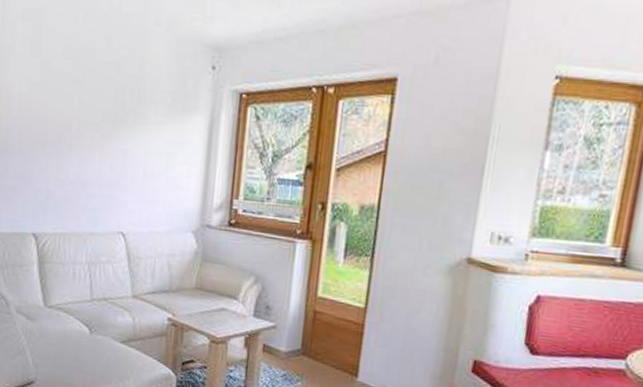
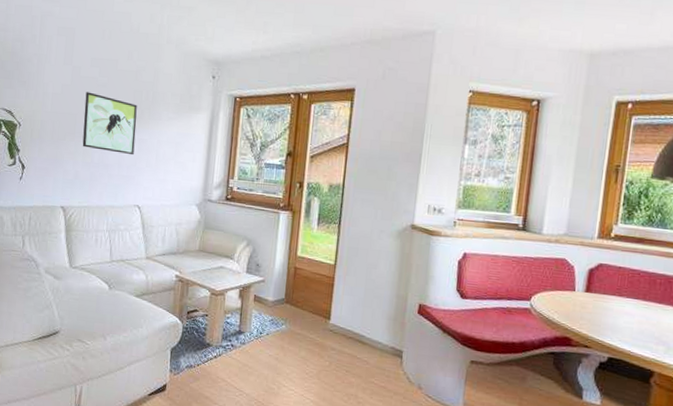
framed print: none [55,91,120,170] -> present [82,92,137,155]

